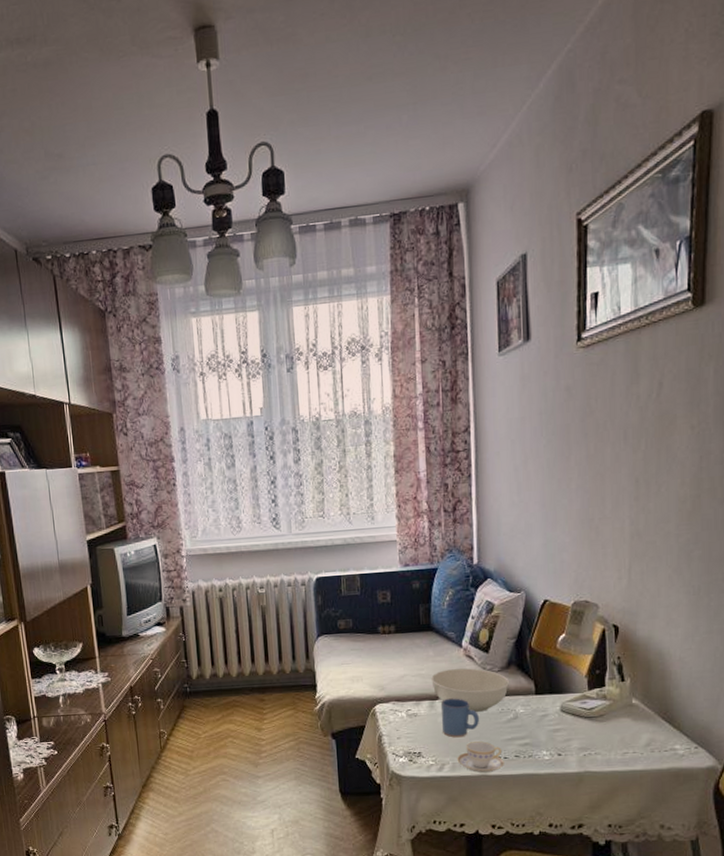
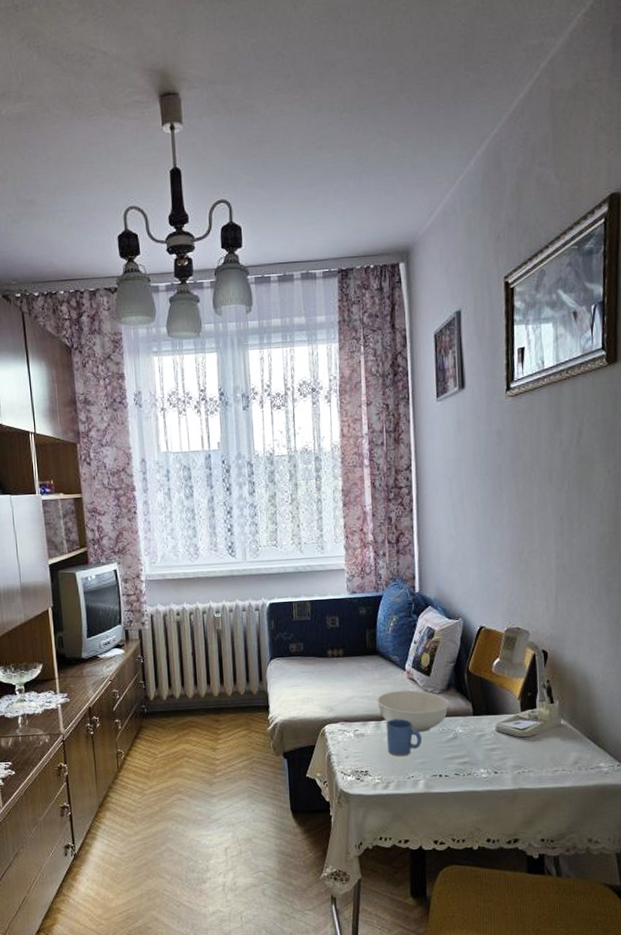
teacup: present [457,741,504,773] -> none [401,760,445,790]

